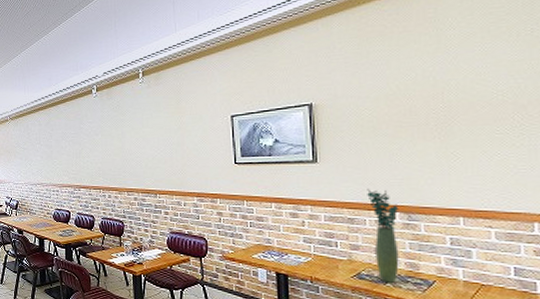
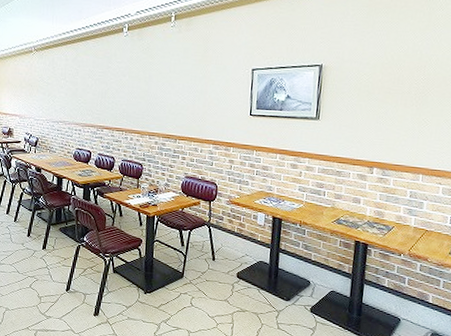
vase: present [367,189,399,283] -> none [352,146,377,228]

